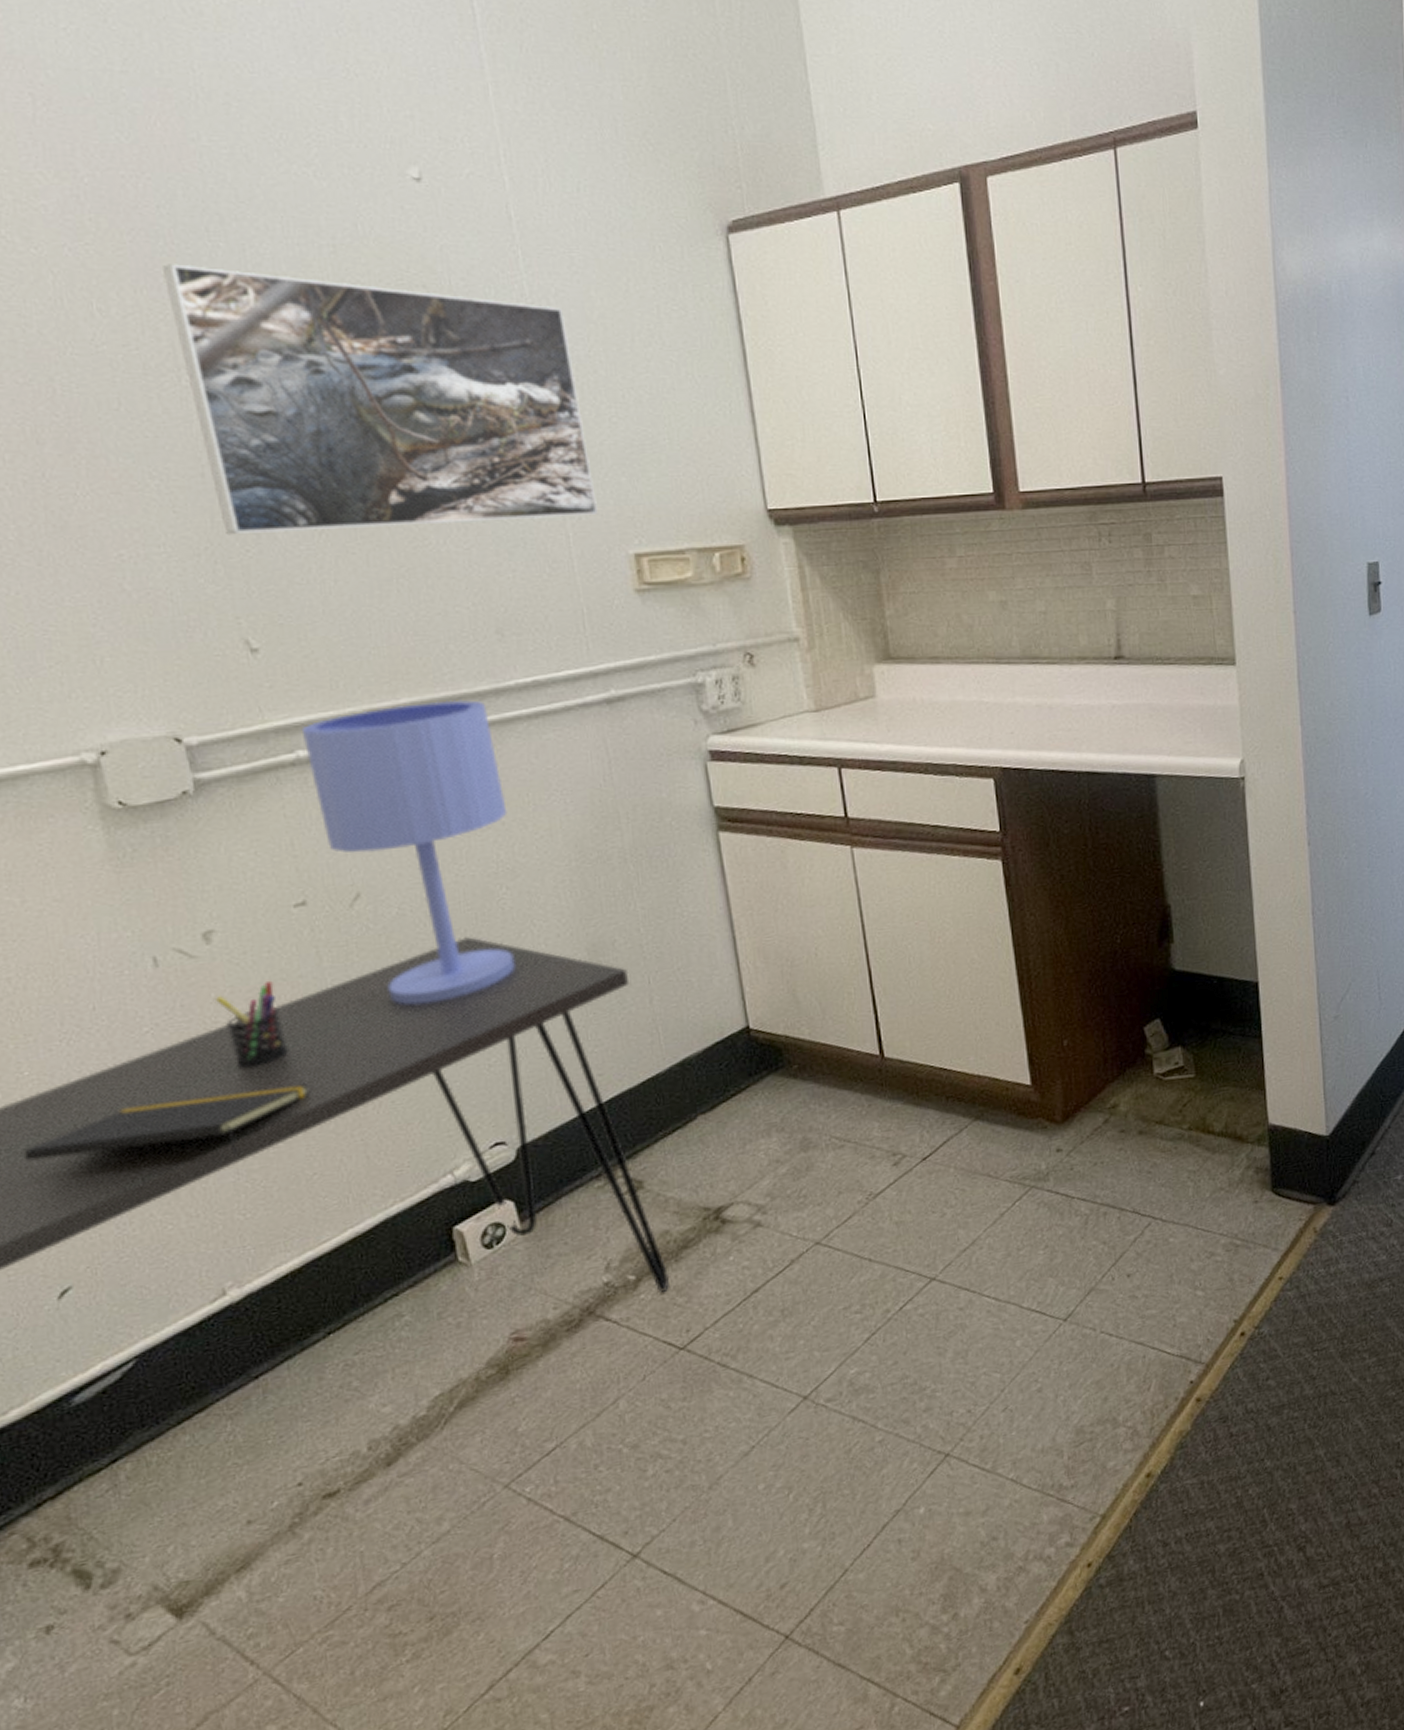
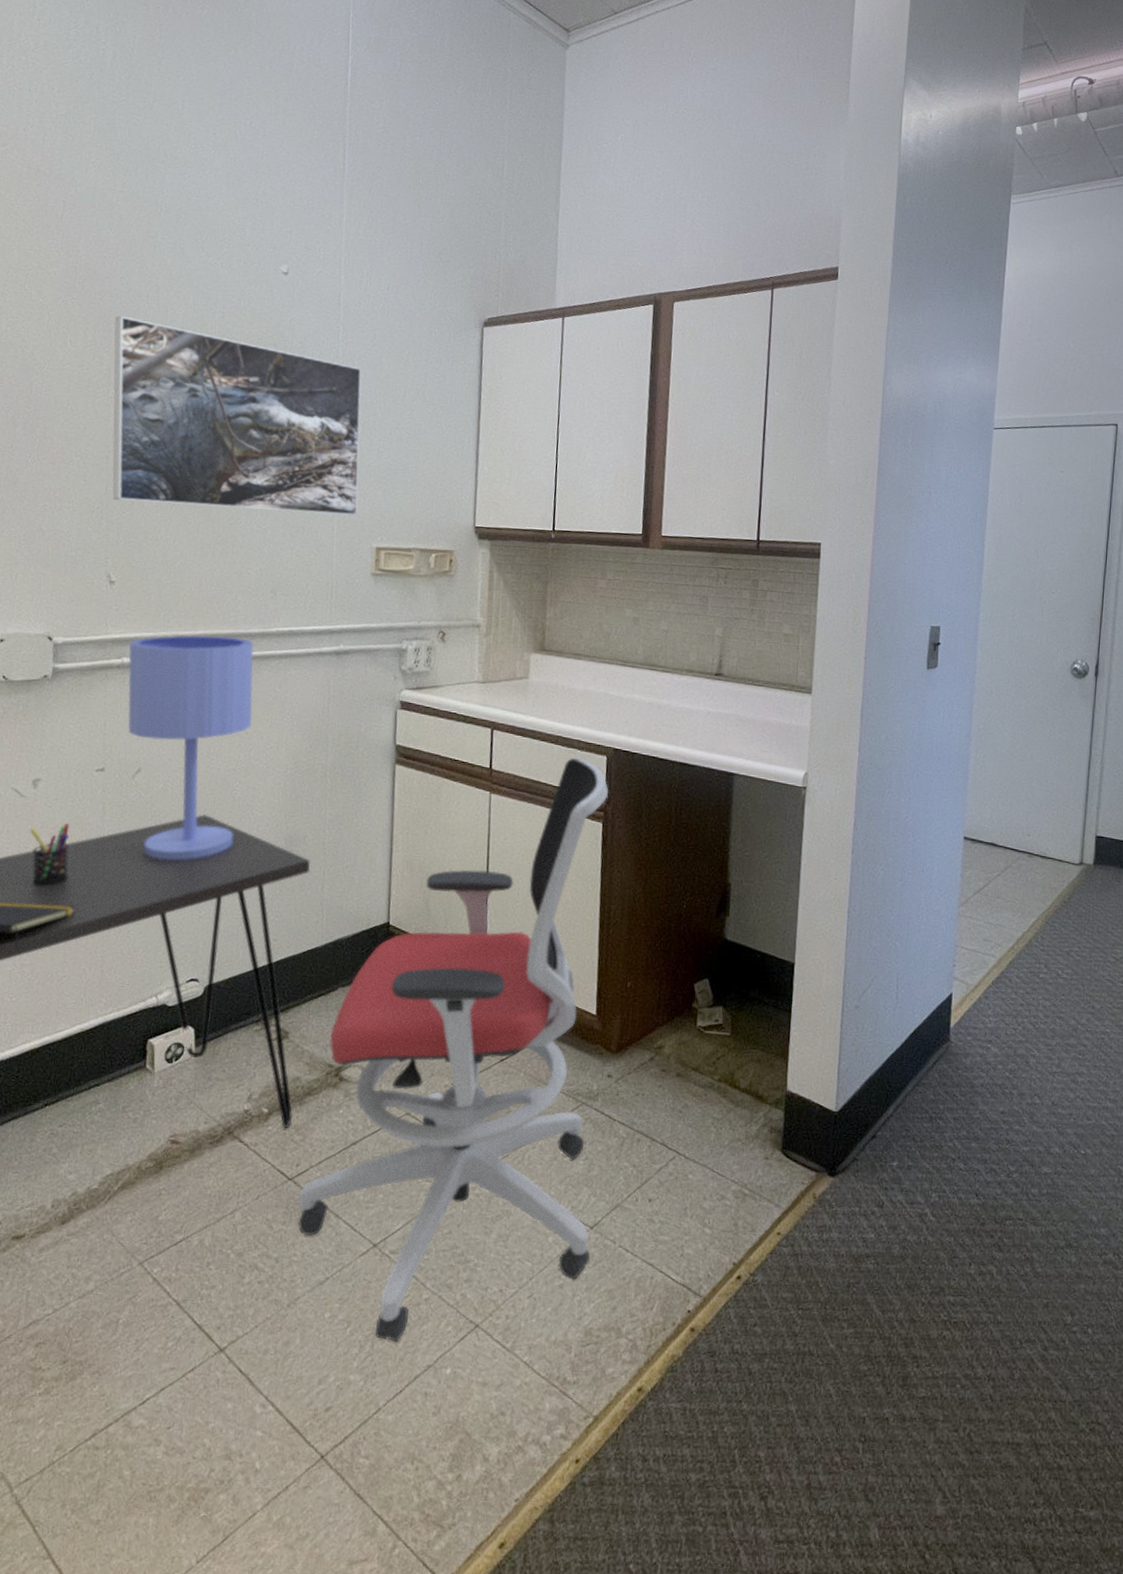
office chair: none [697,785,1069,1497] -> present [297,757,609,1342]

